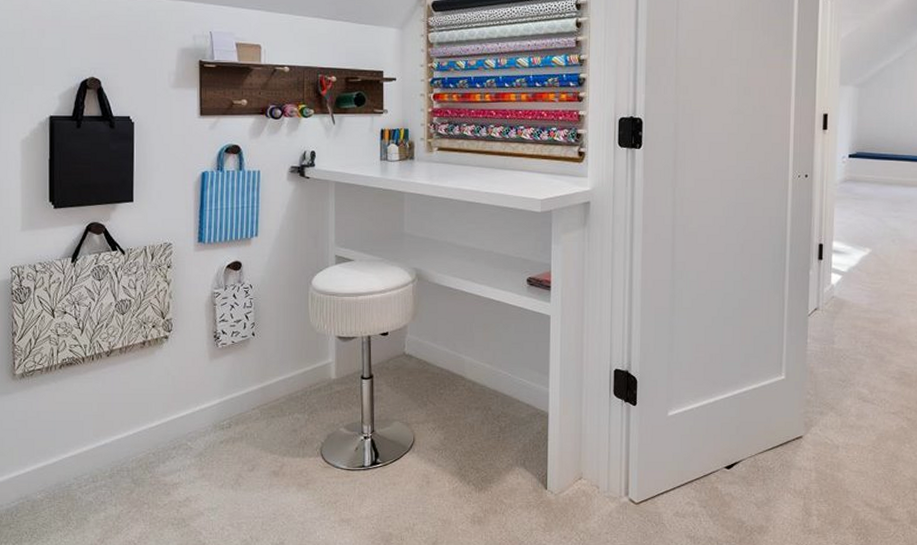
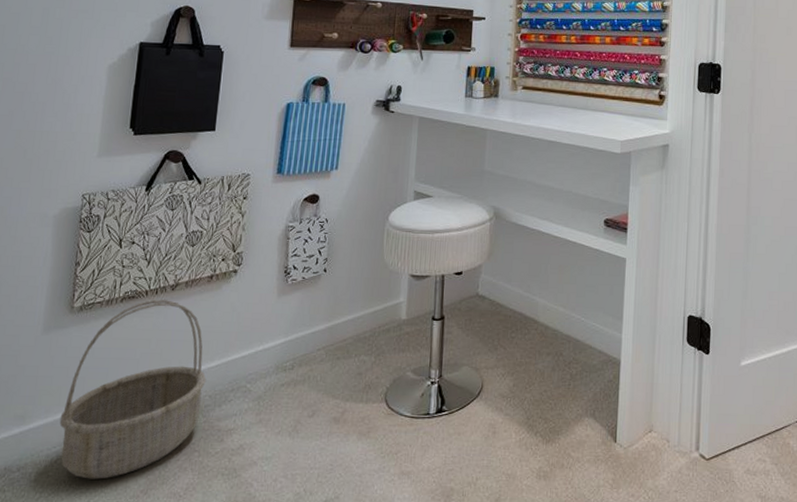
basket: none [15,365,149,530] -> present [59,299,207,480]

